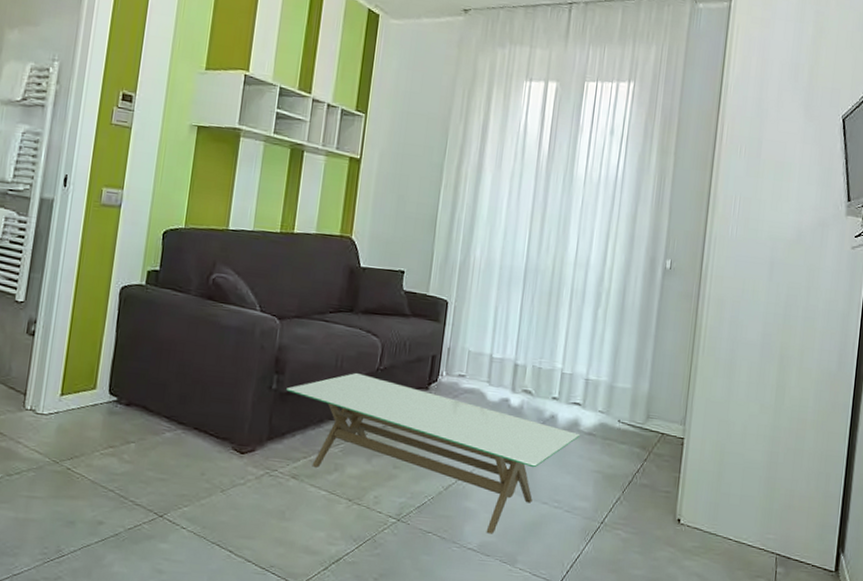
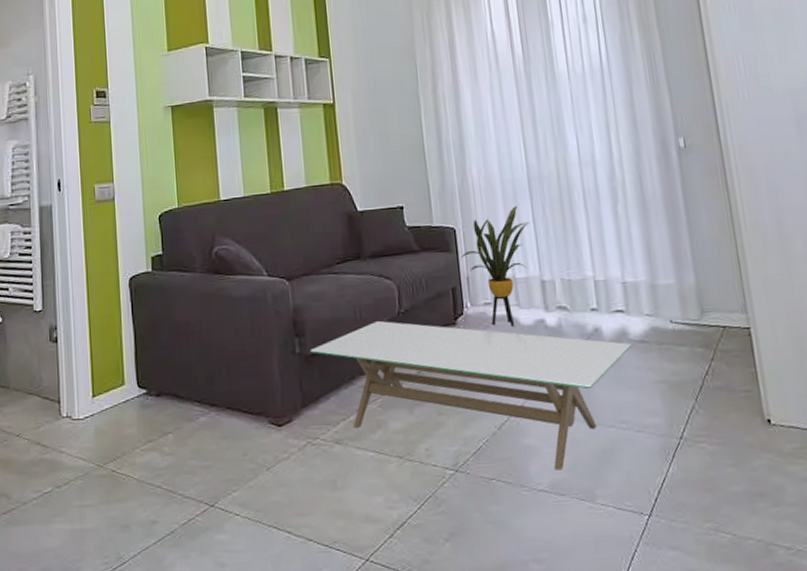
house plant: none [447,291,517,400] -> present [461,206,530,326]

